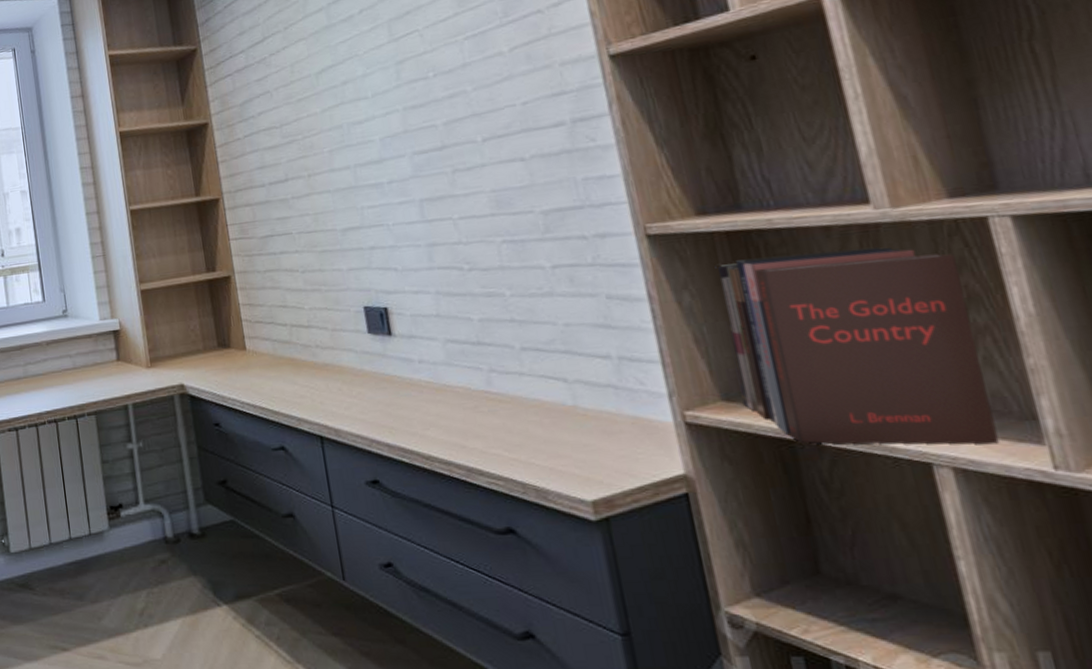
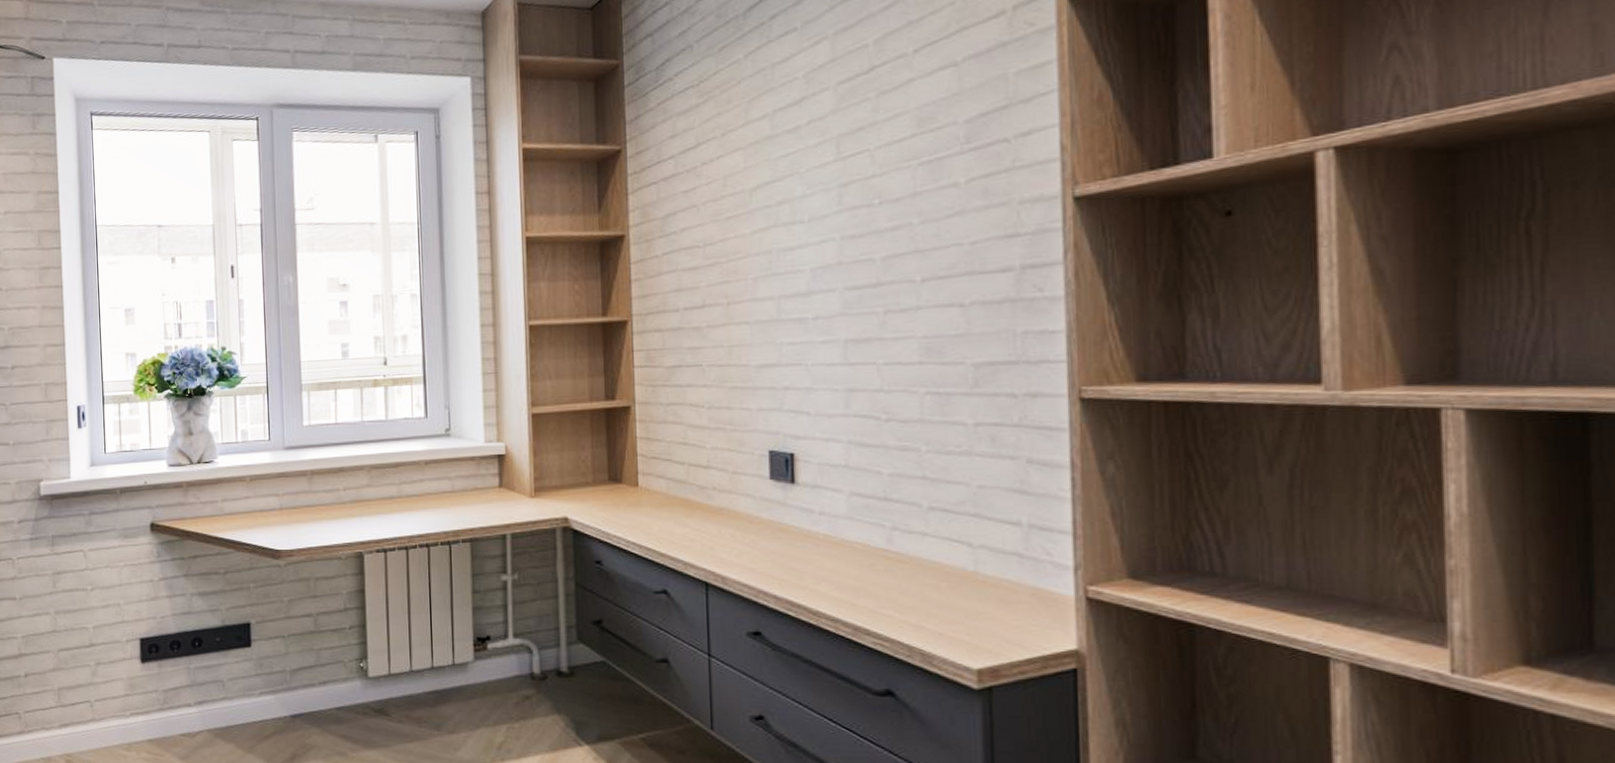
books: present [715,246,999,445] -> none [1146,430,1402,643]

